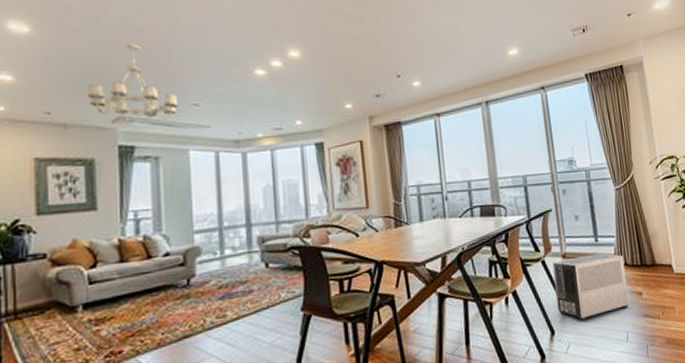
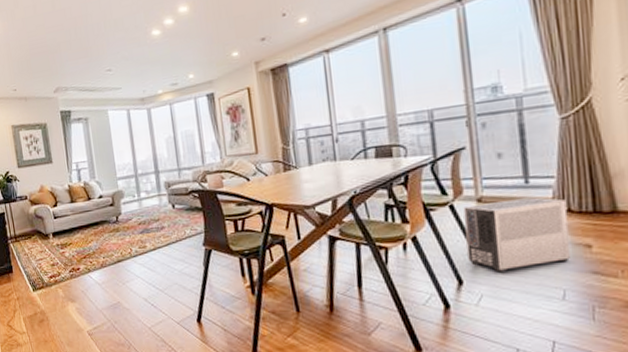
chandelier: present [86,42,179,122] -> none [35,23,97,90]

